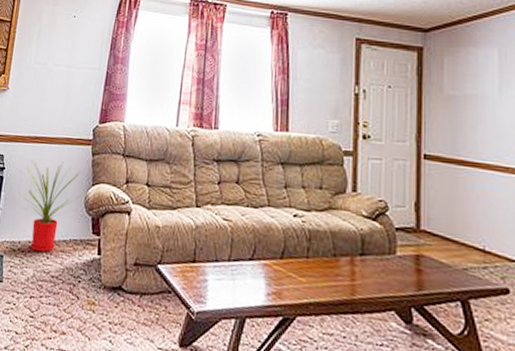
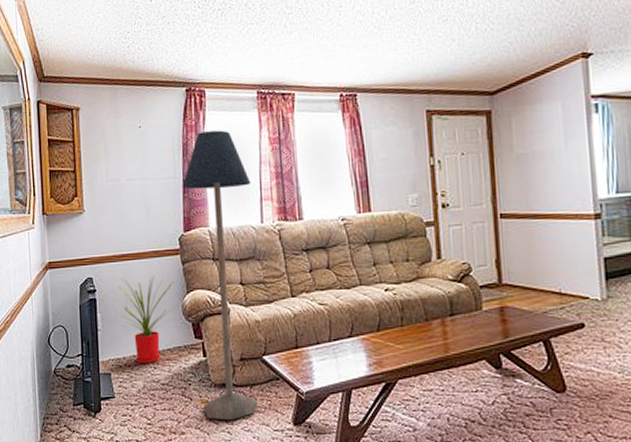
floor lamp: none [88,29,172,329] -> present [182,130,258,421]

